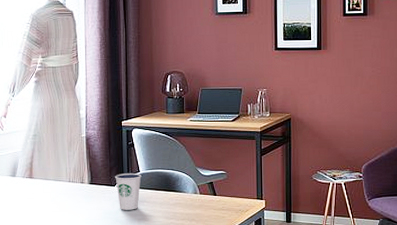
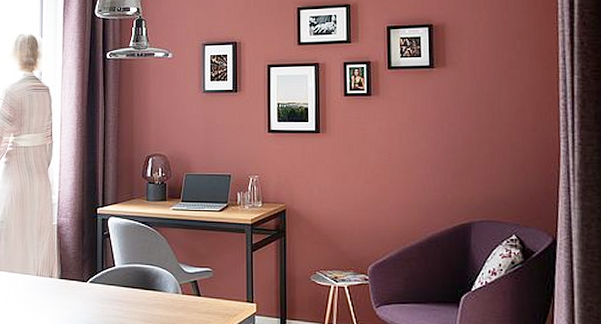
dixie cup: present [115,172,142,210] -> none [87,267,117,310]

